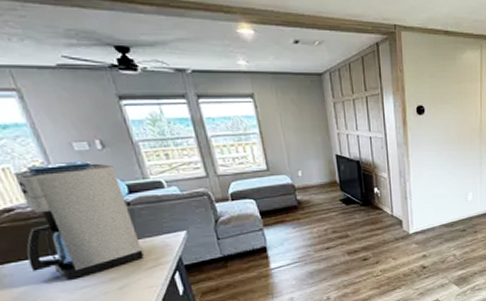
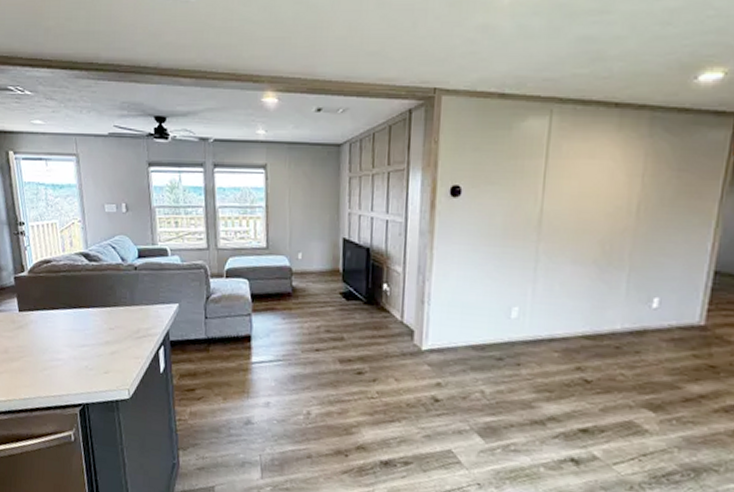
coffee maker: present [13,160,144,280] -> none [50,221,138,337]

